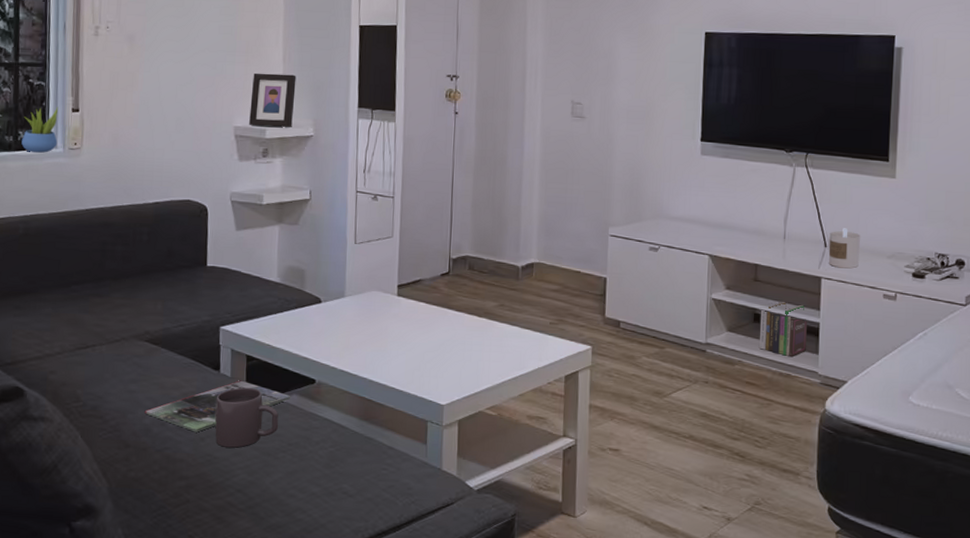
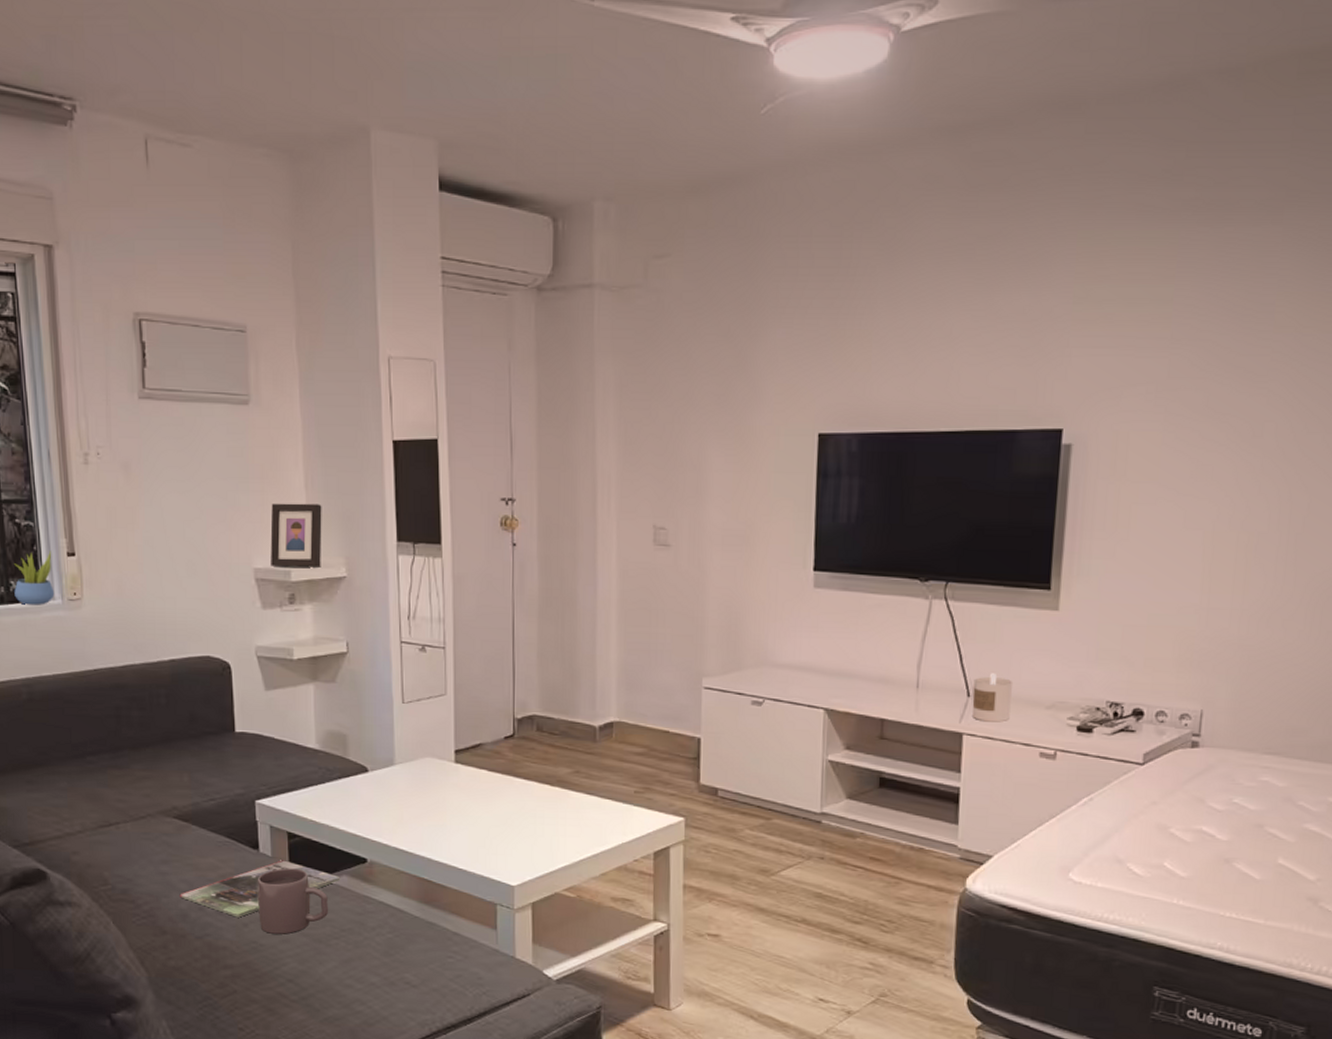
books: present [759,302,807,357] -> none [886,763,945,829]

